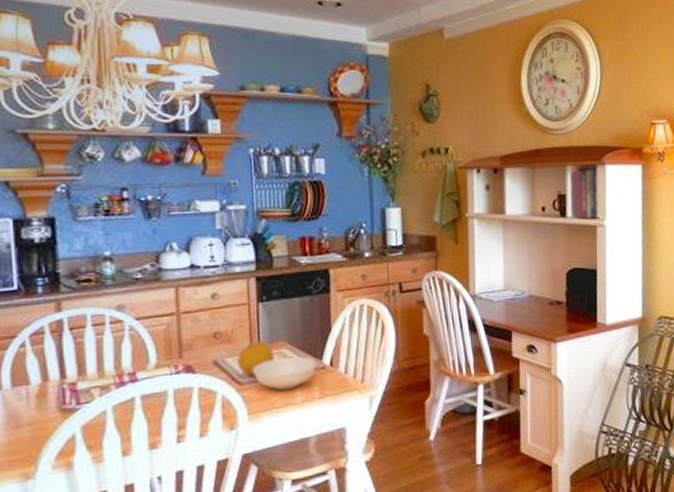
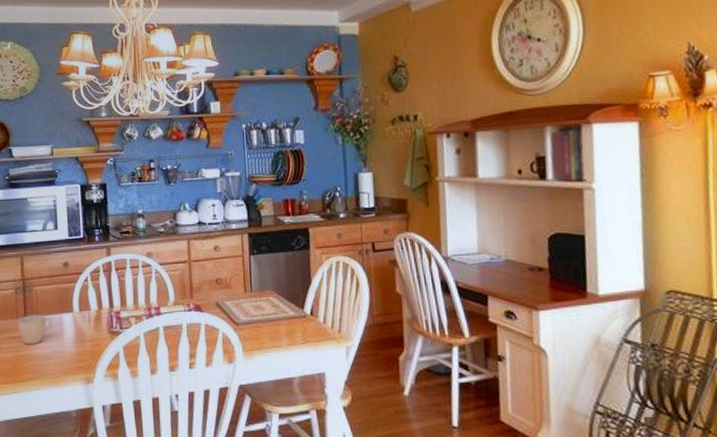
fruit: present [238,342,274,376] -> none [235,290,264,318]
bowl: present [252,356,318,391] -> none [246,304,300,334]

